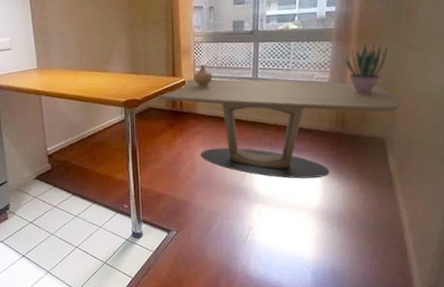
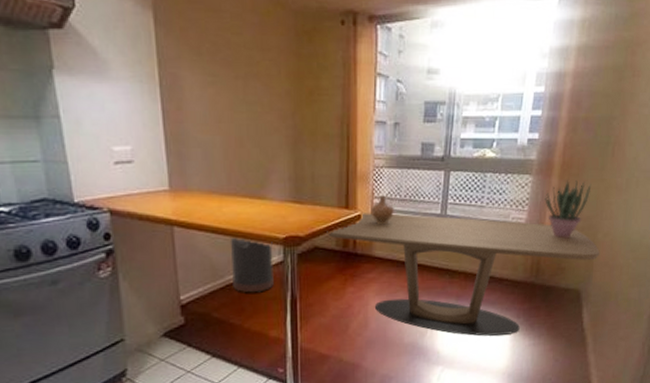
trash can: none [84,102,118,145] -> present [231,237,274,293]

